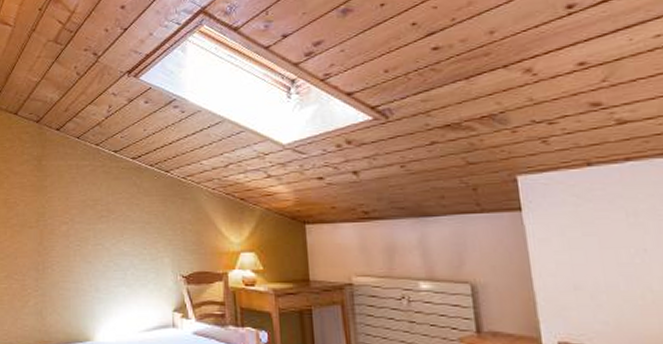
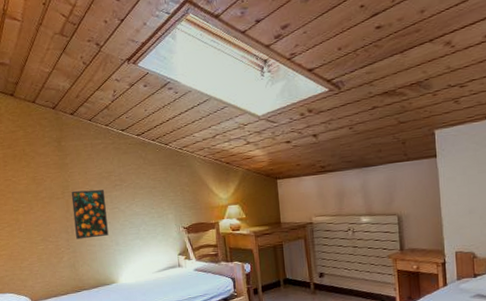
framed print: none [47,219,88,280] -> present [71,189,109,240]

